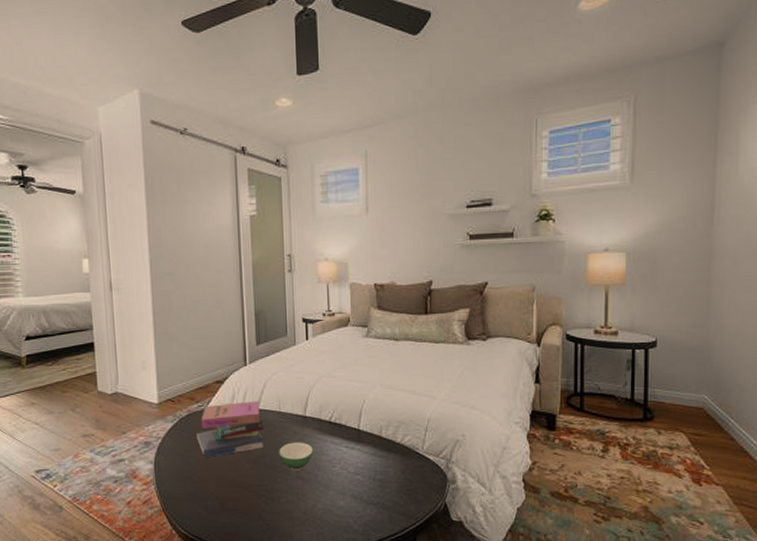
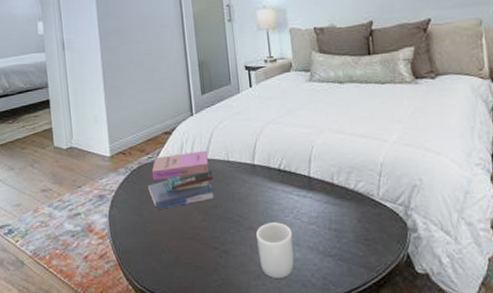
bowl: present [278,442,314,471] -> none [229,191,265,222]
mug: none [302,471,339,524] -> present [255,221,295,278]

